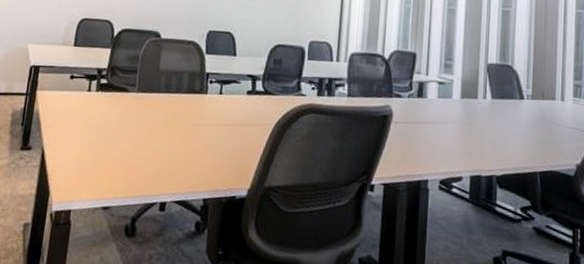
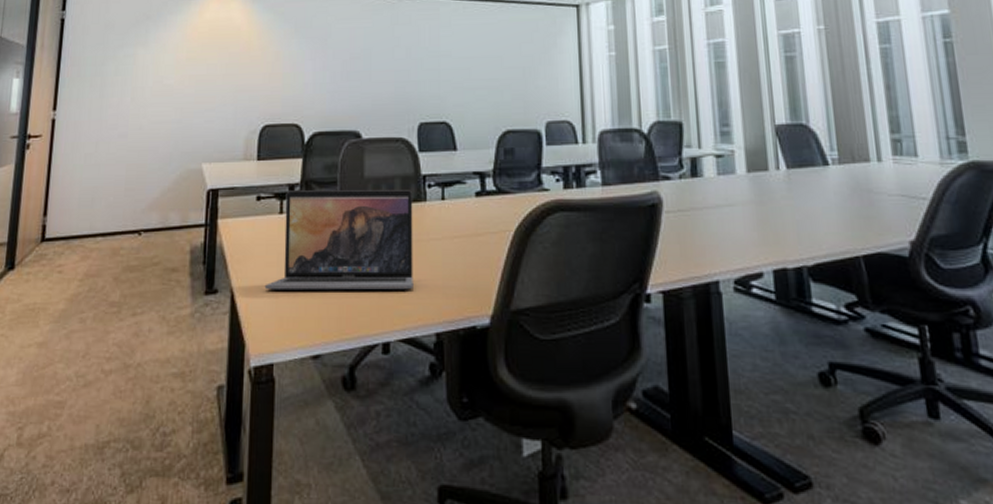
laptop: none [69,73,197,163] -> present [264,190,413,291]

